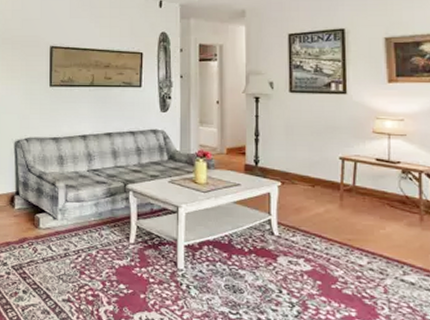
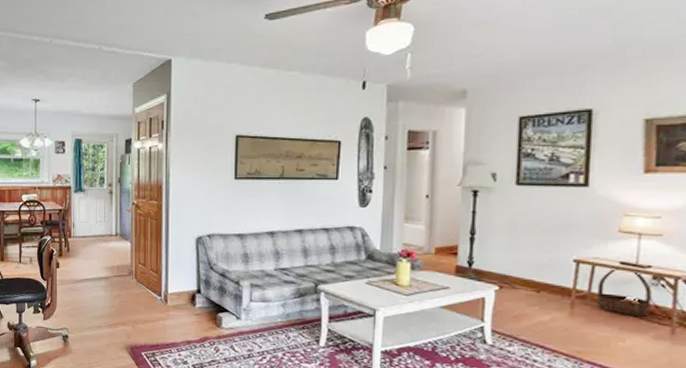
basket: none [360,163,403,206] -> present [596,267,652,317]

